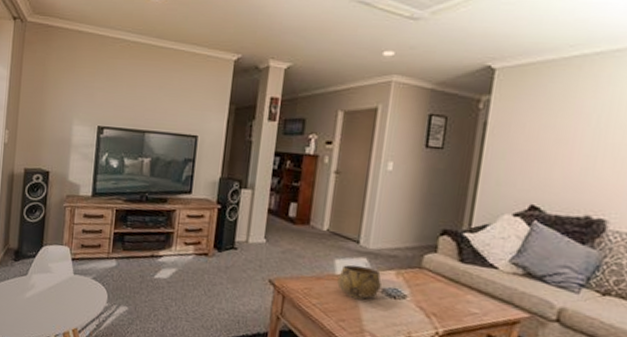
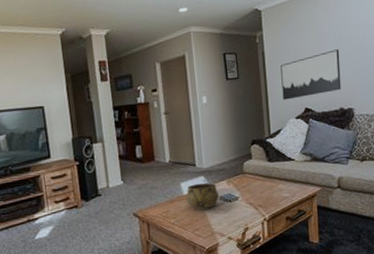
wall art: none [500,136,603,192] -> present [280,49,342,100]

